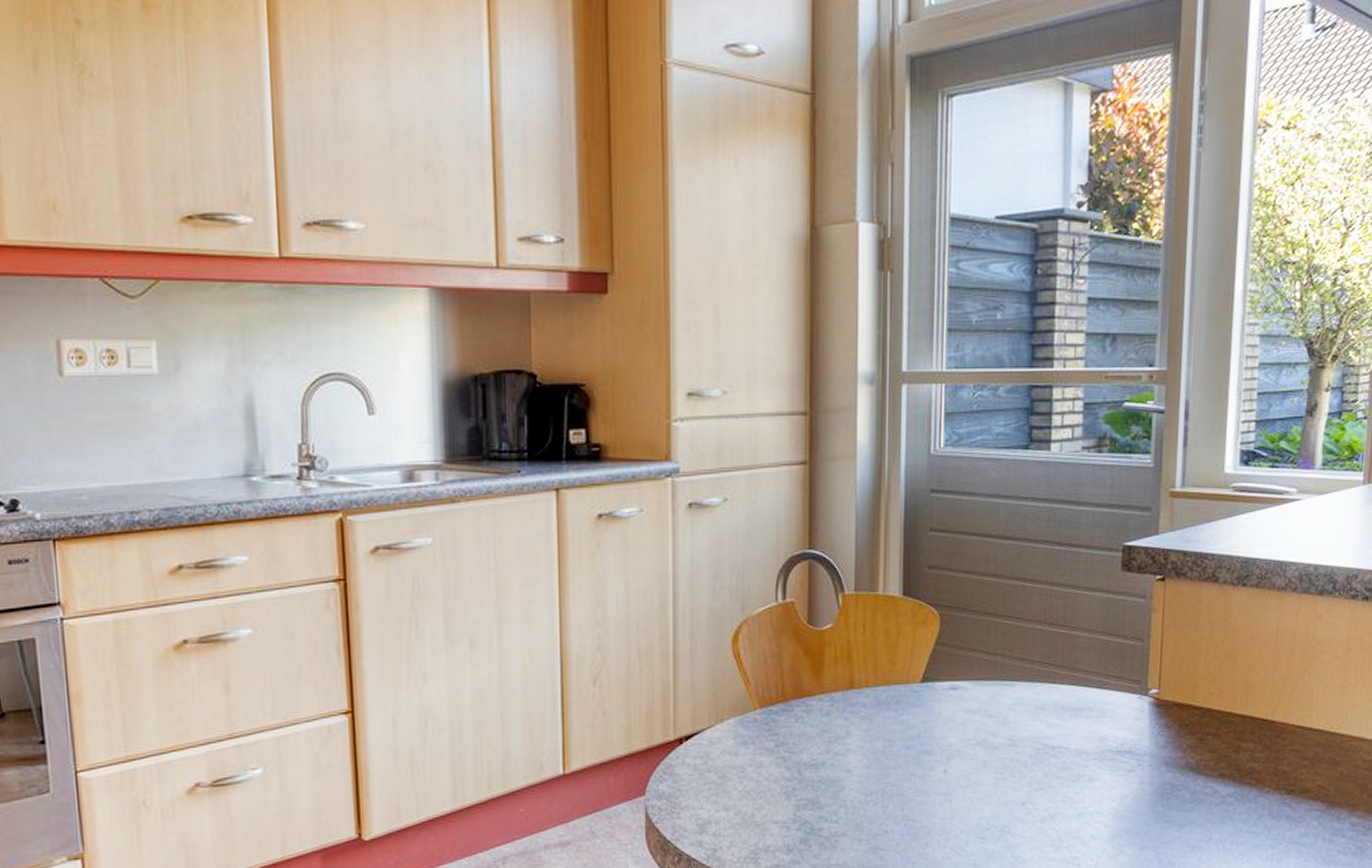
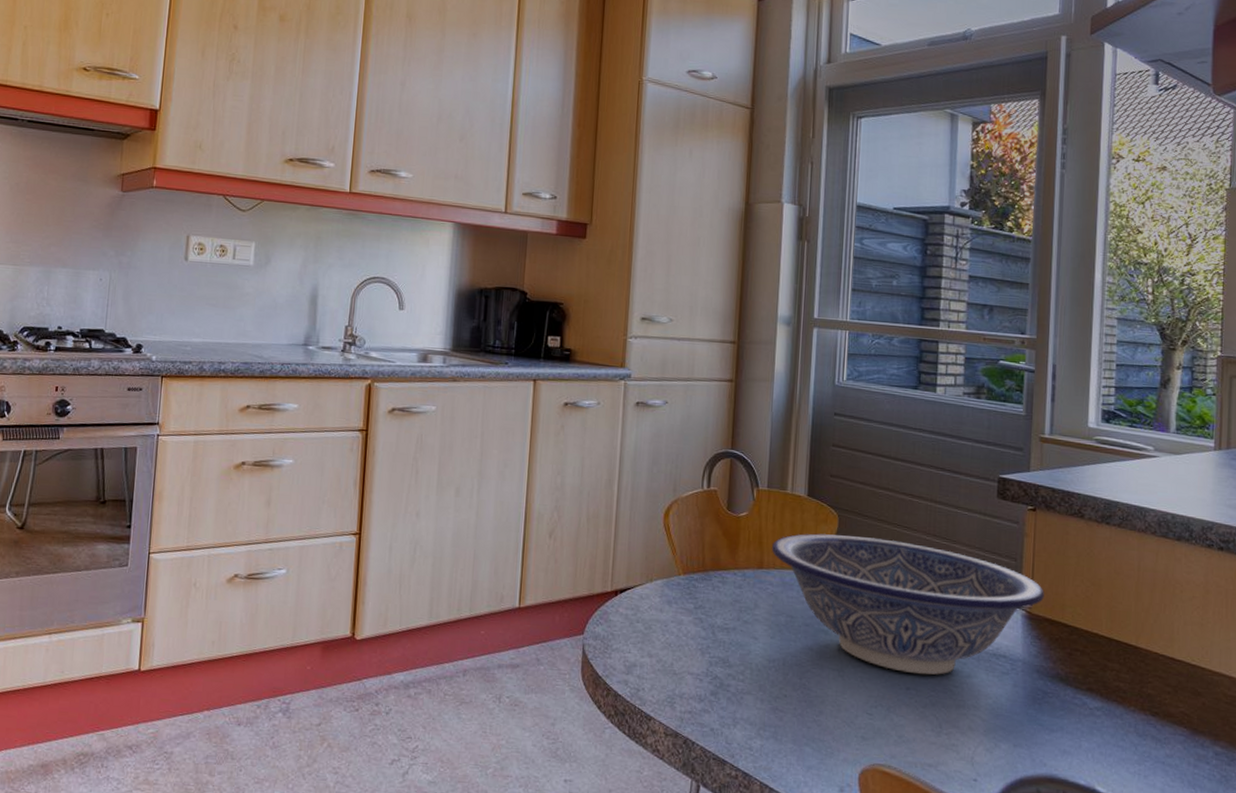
decorative bowl: none [862,635,1174,786] -> present [771,533,1044,675]

